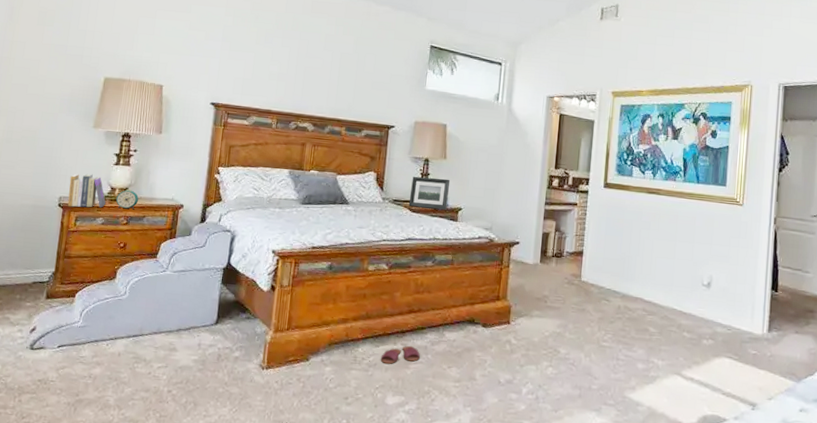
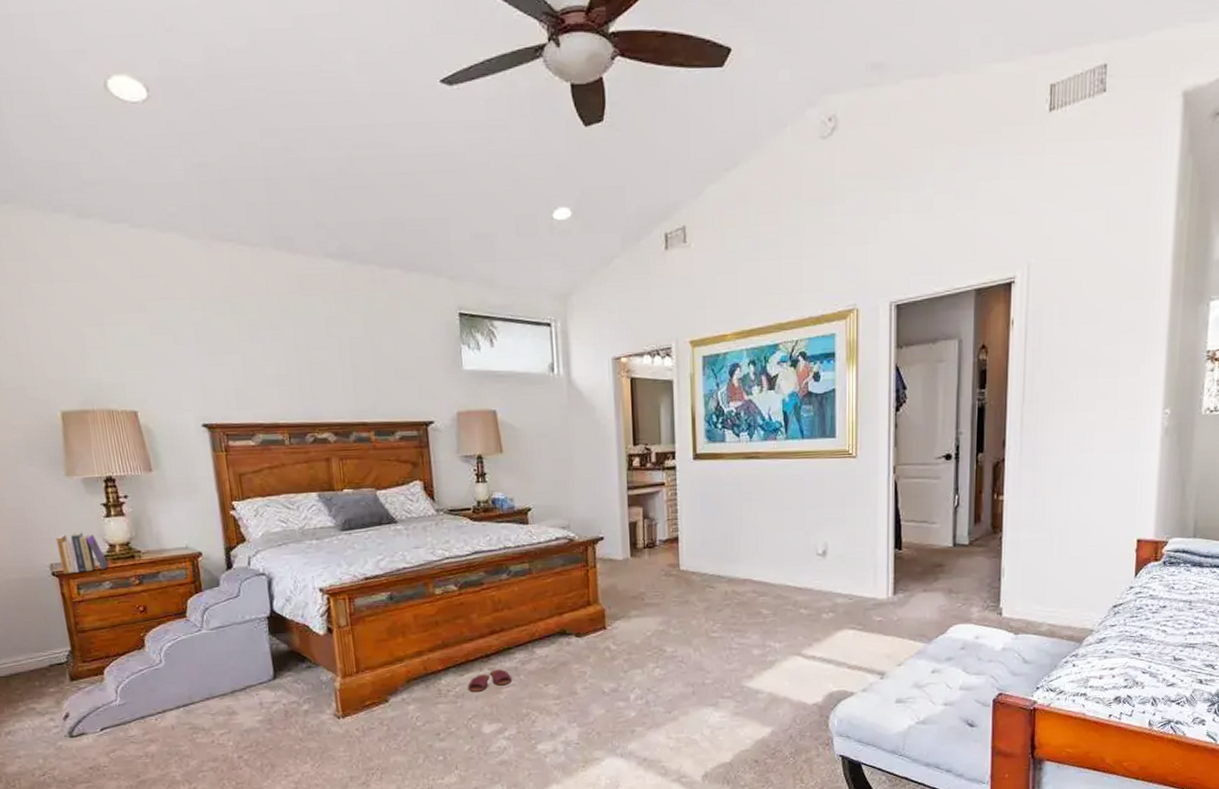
alarm clock: present [115,189,139,209] -> none [118,544,146,568]
picture frame: present [408,177,451,210] -> none [466,476,513,515]

